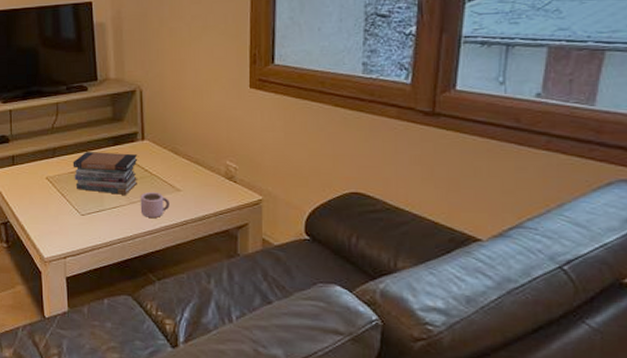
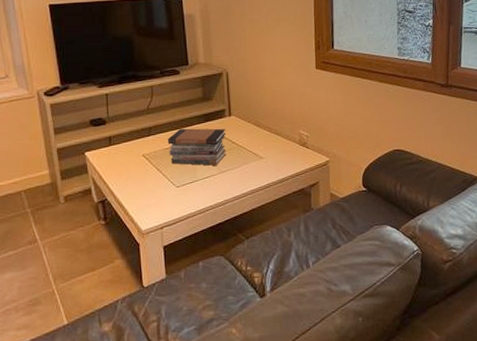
mug: present [140,192,170,218] -> none [229,161,255,184]

